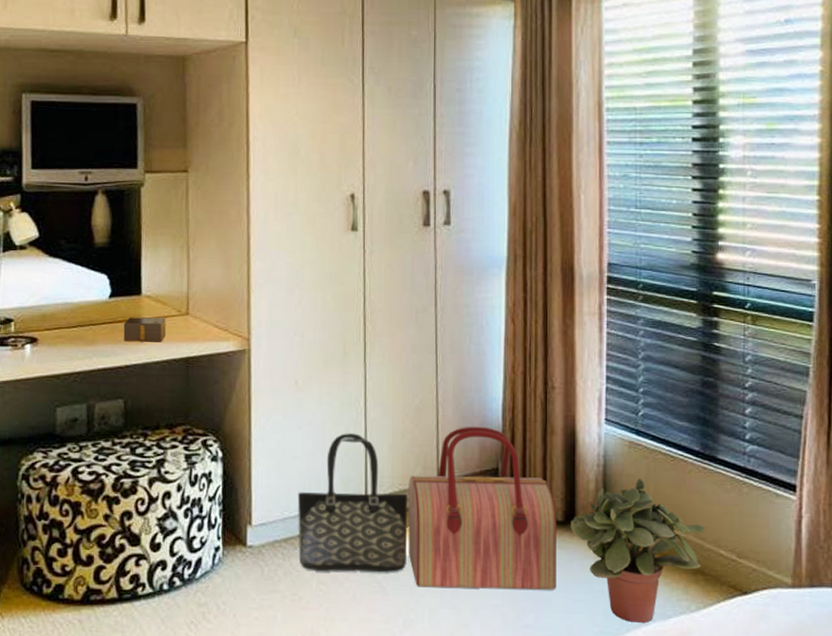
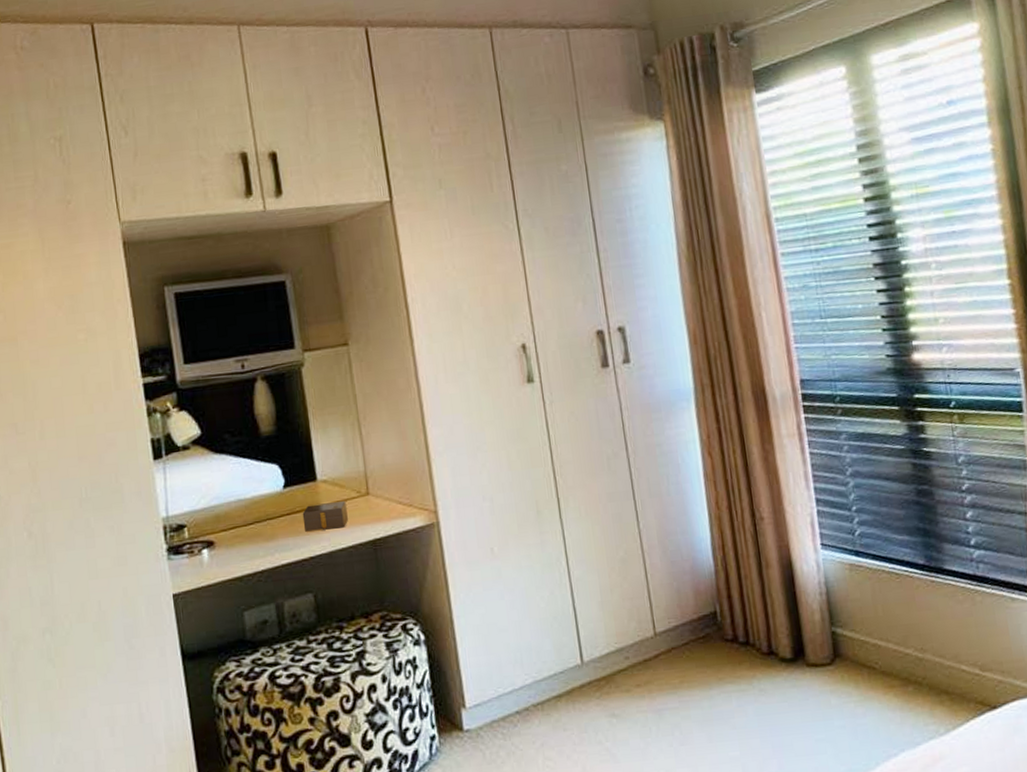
tote bag: present [297,433,408,572] -> none [509,595,634,747]
handbag: present [408,426,557,590] -> none [624,569,795,749]
potted plant: present [571,479,706,624] -> none [800,602,944,756]

